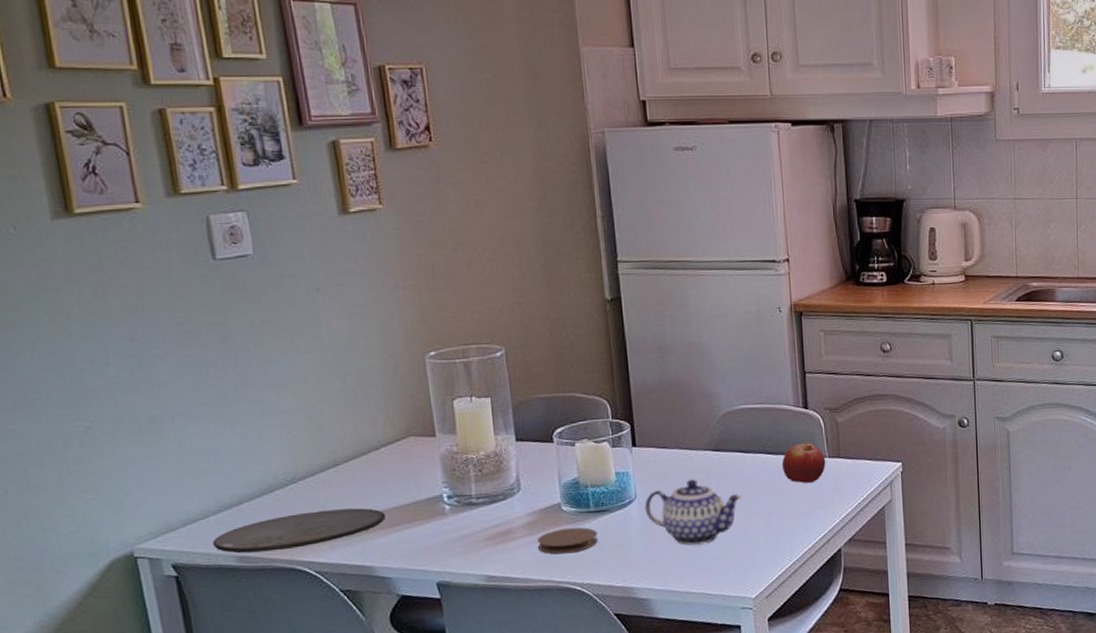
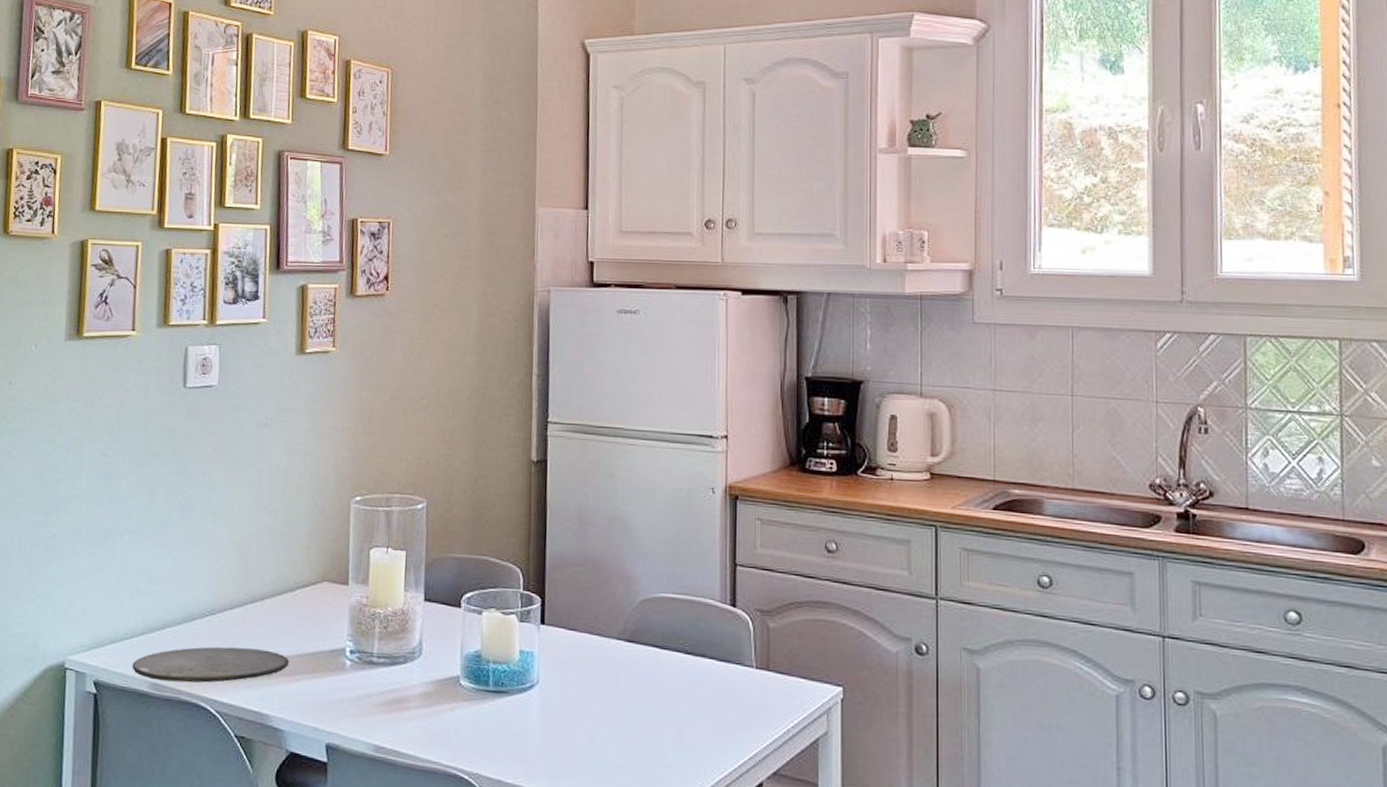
coaster: present [536,527,598,555] -> none [430,705,493,735]
teapot: present [644,479,741,545] -> none [546,670,652,750]
fruit: present [781,443,826,483] -> none [701,646,752,695]

